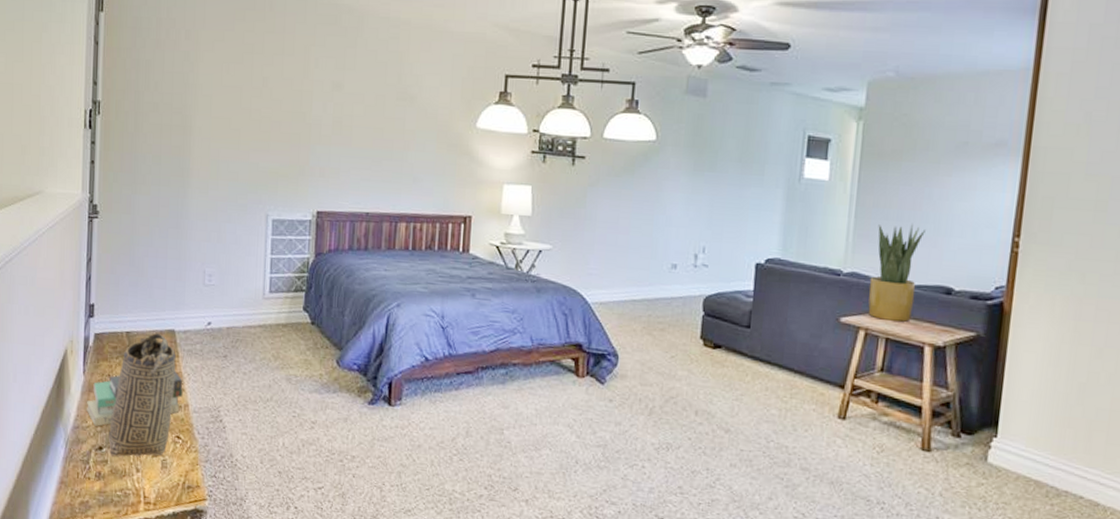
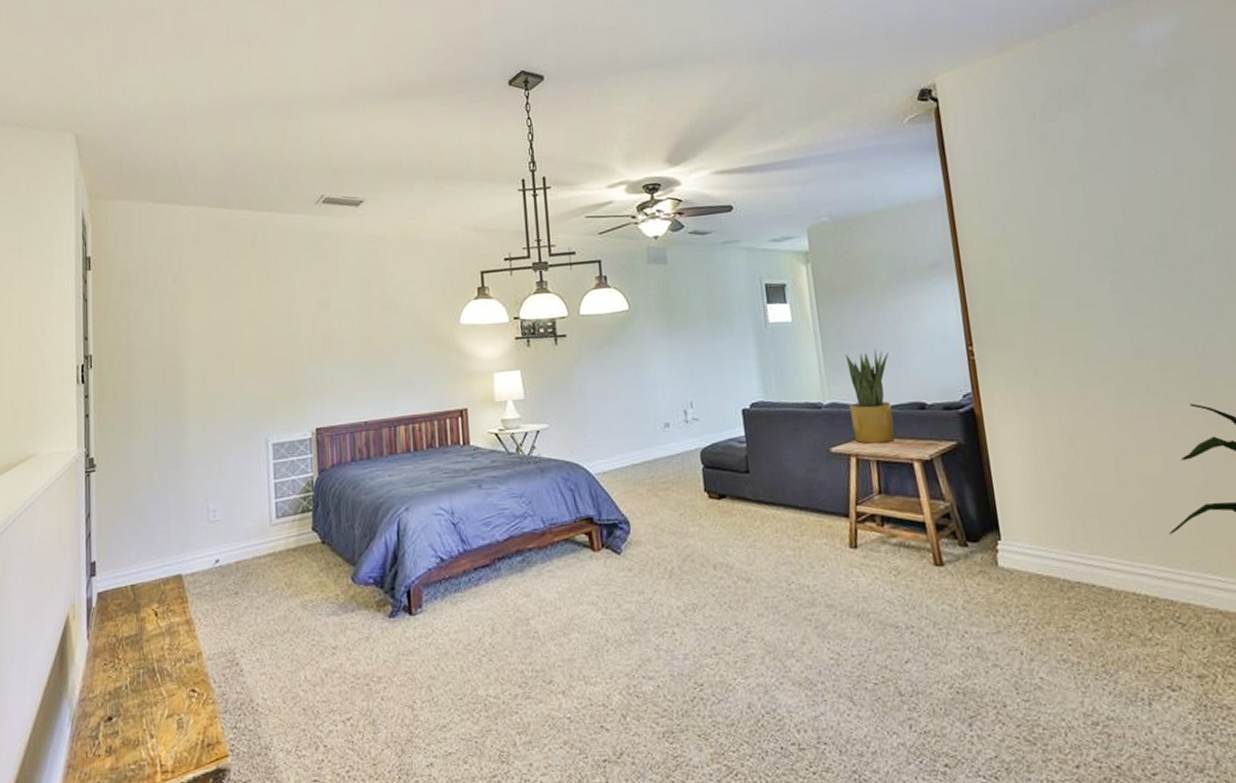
books: present [86,371,183,427] -> none [92,618,195,695]
basket: present [108,333,176,457] -> none [117,581,186,726]

